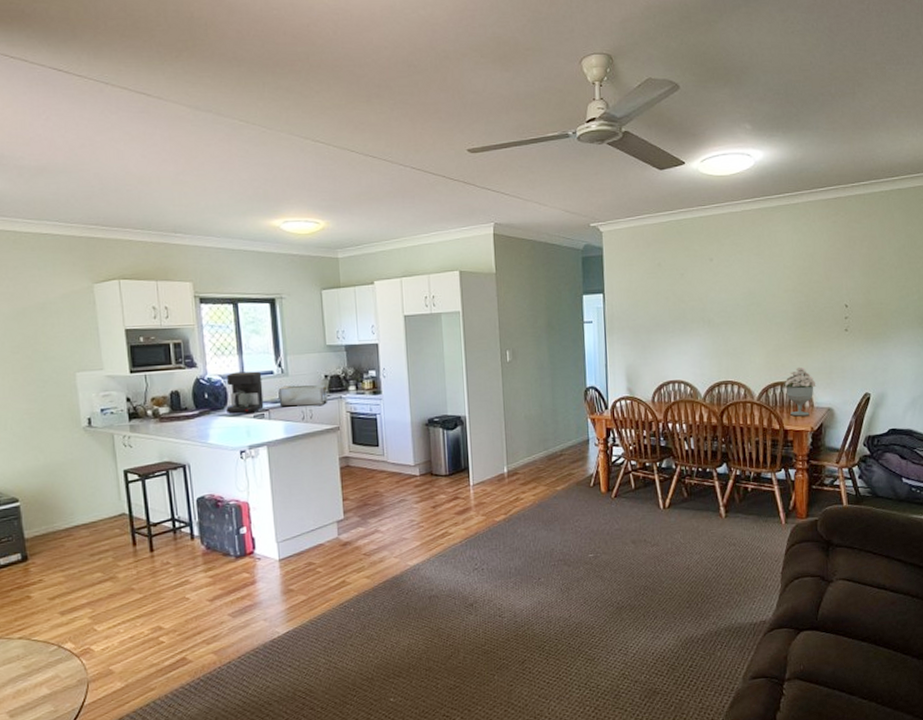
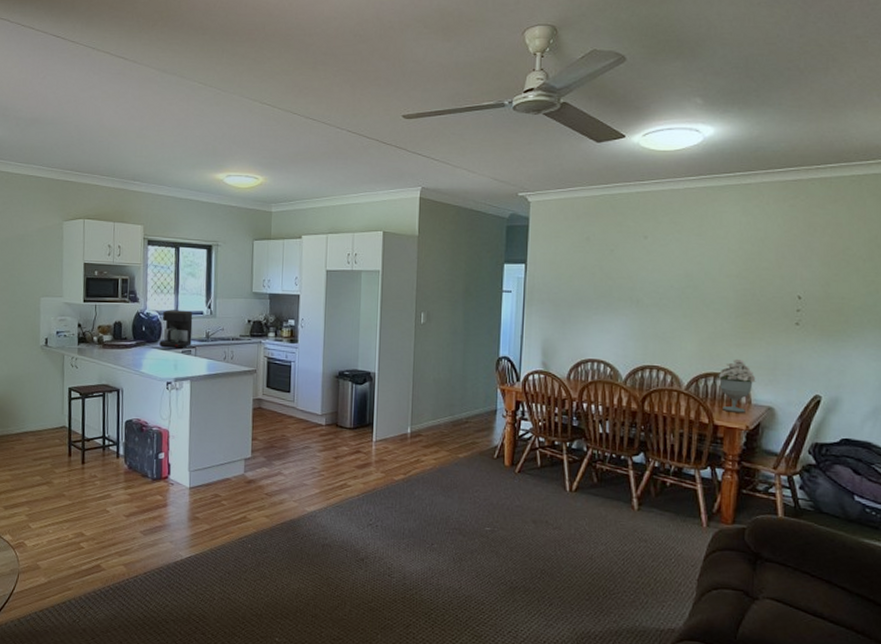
toaster: present [278,384,328,407] -> none [205,326,250,349]

